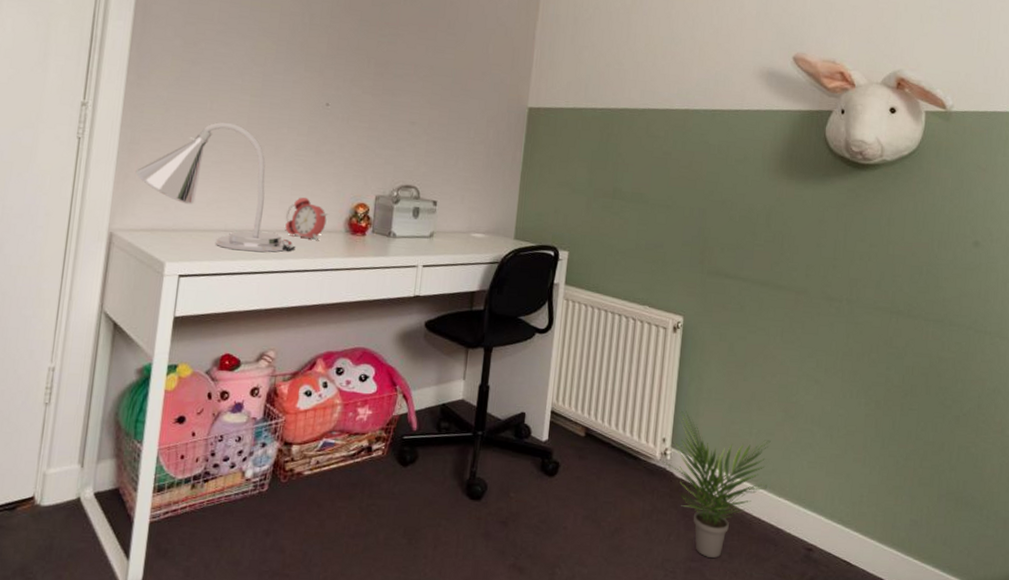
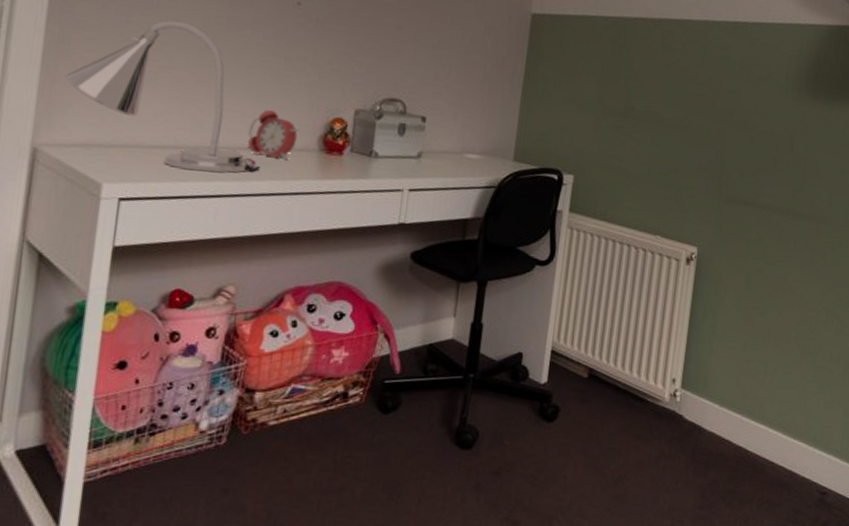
potted plant: present [660,410,771,558] -> none [668,348,787,505]

